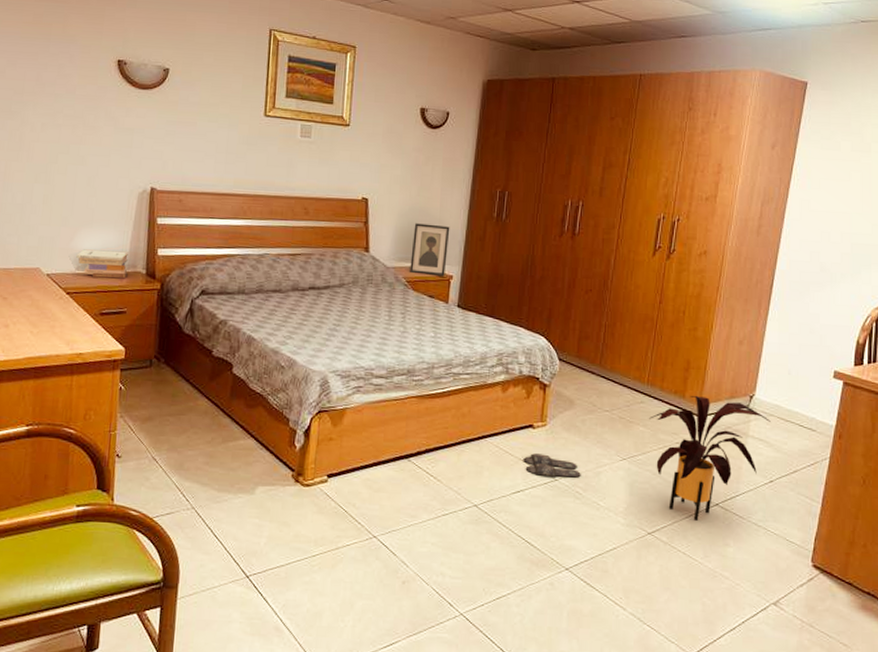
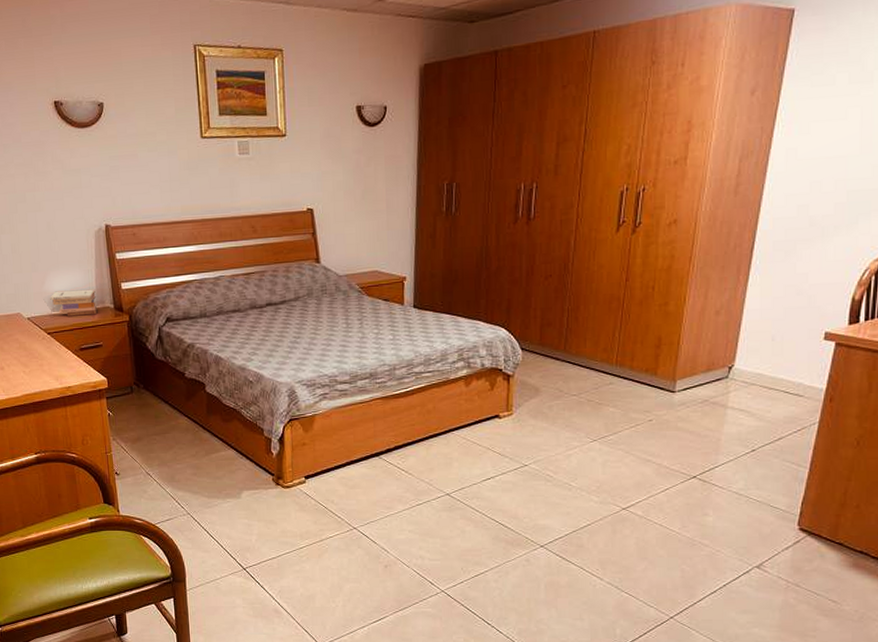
picture frame: present [410,223,450,277] -> none [362,227,399,279]
slippers: present [523,453,581,478] -> none [491,442,551,464]
house plant: present [648,395,771,521] -> none [618,371,752,494]

